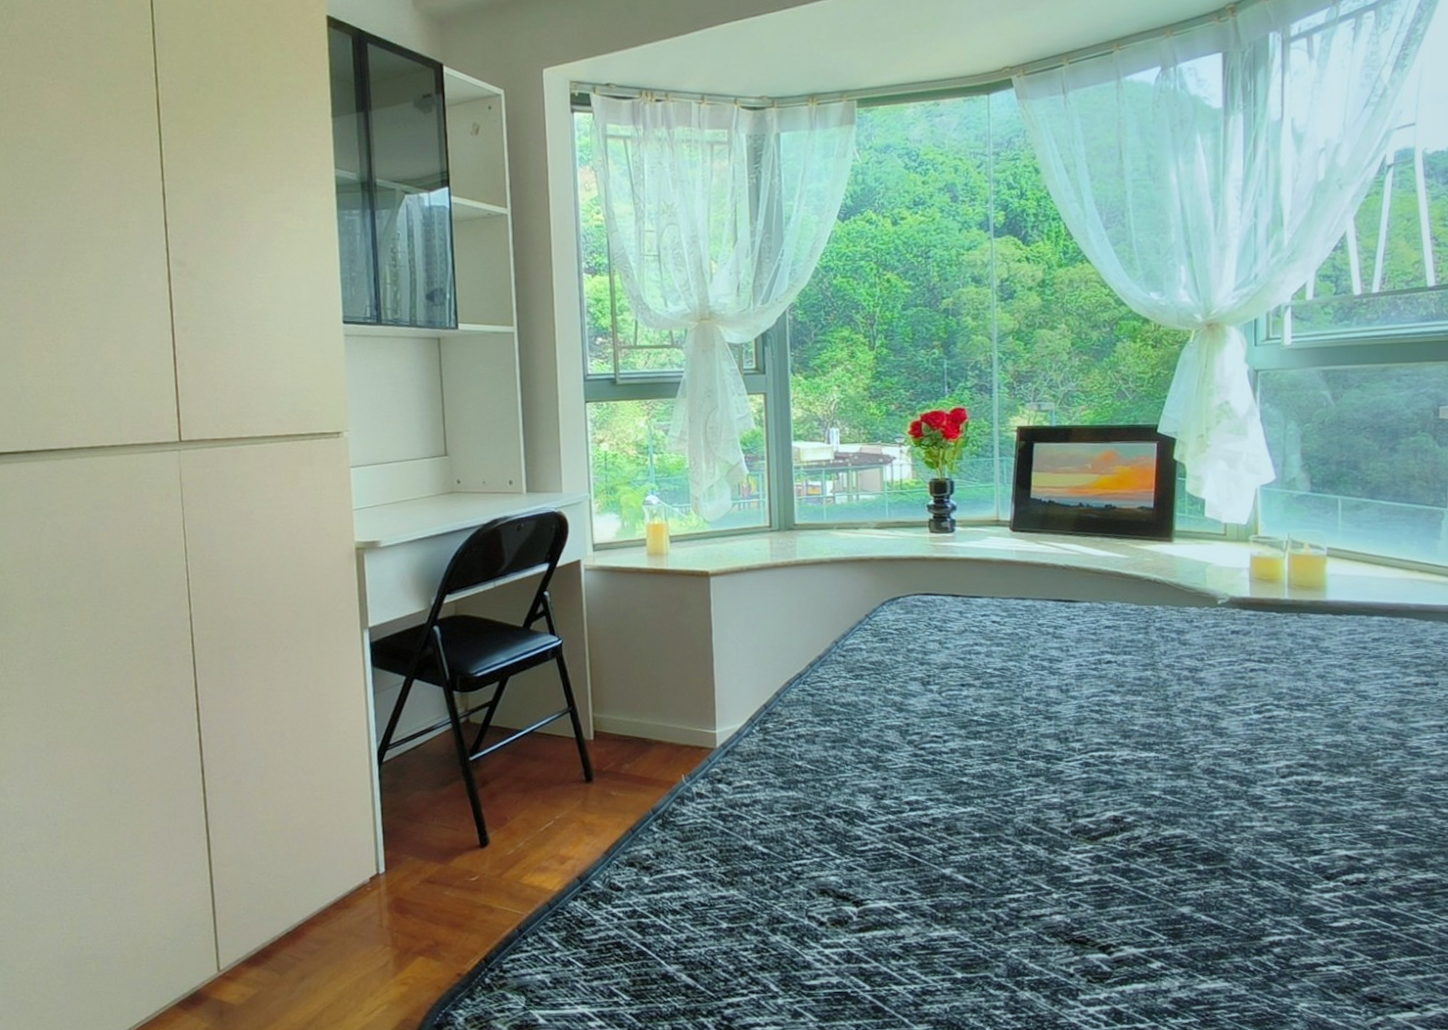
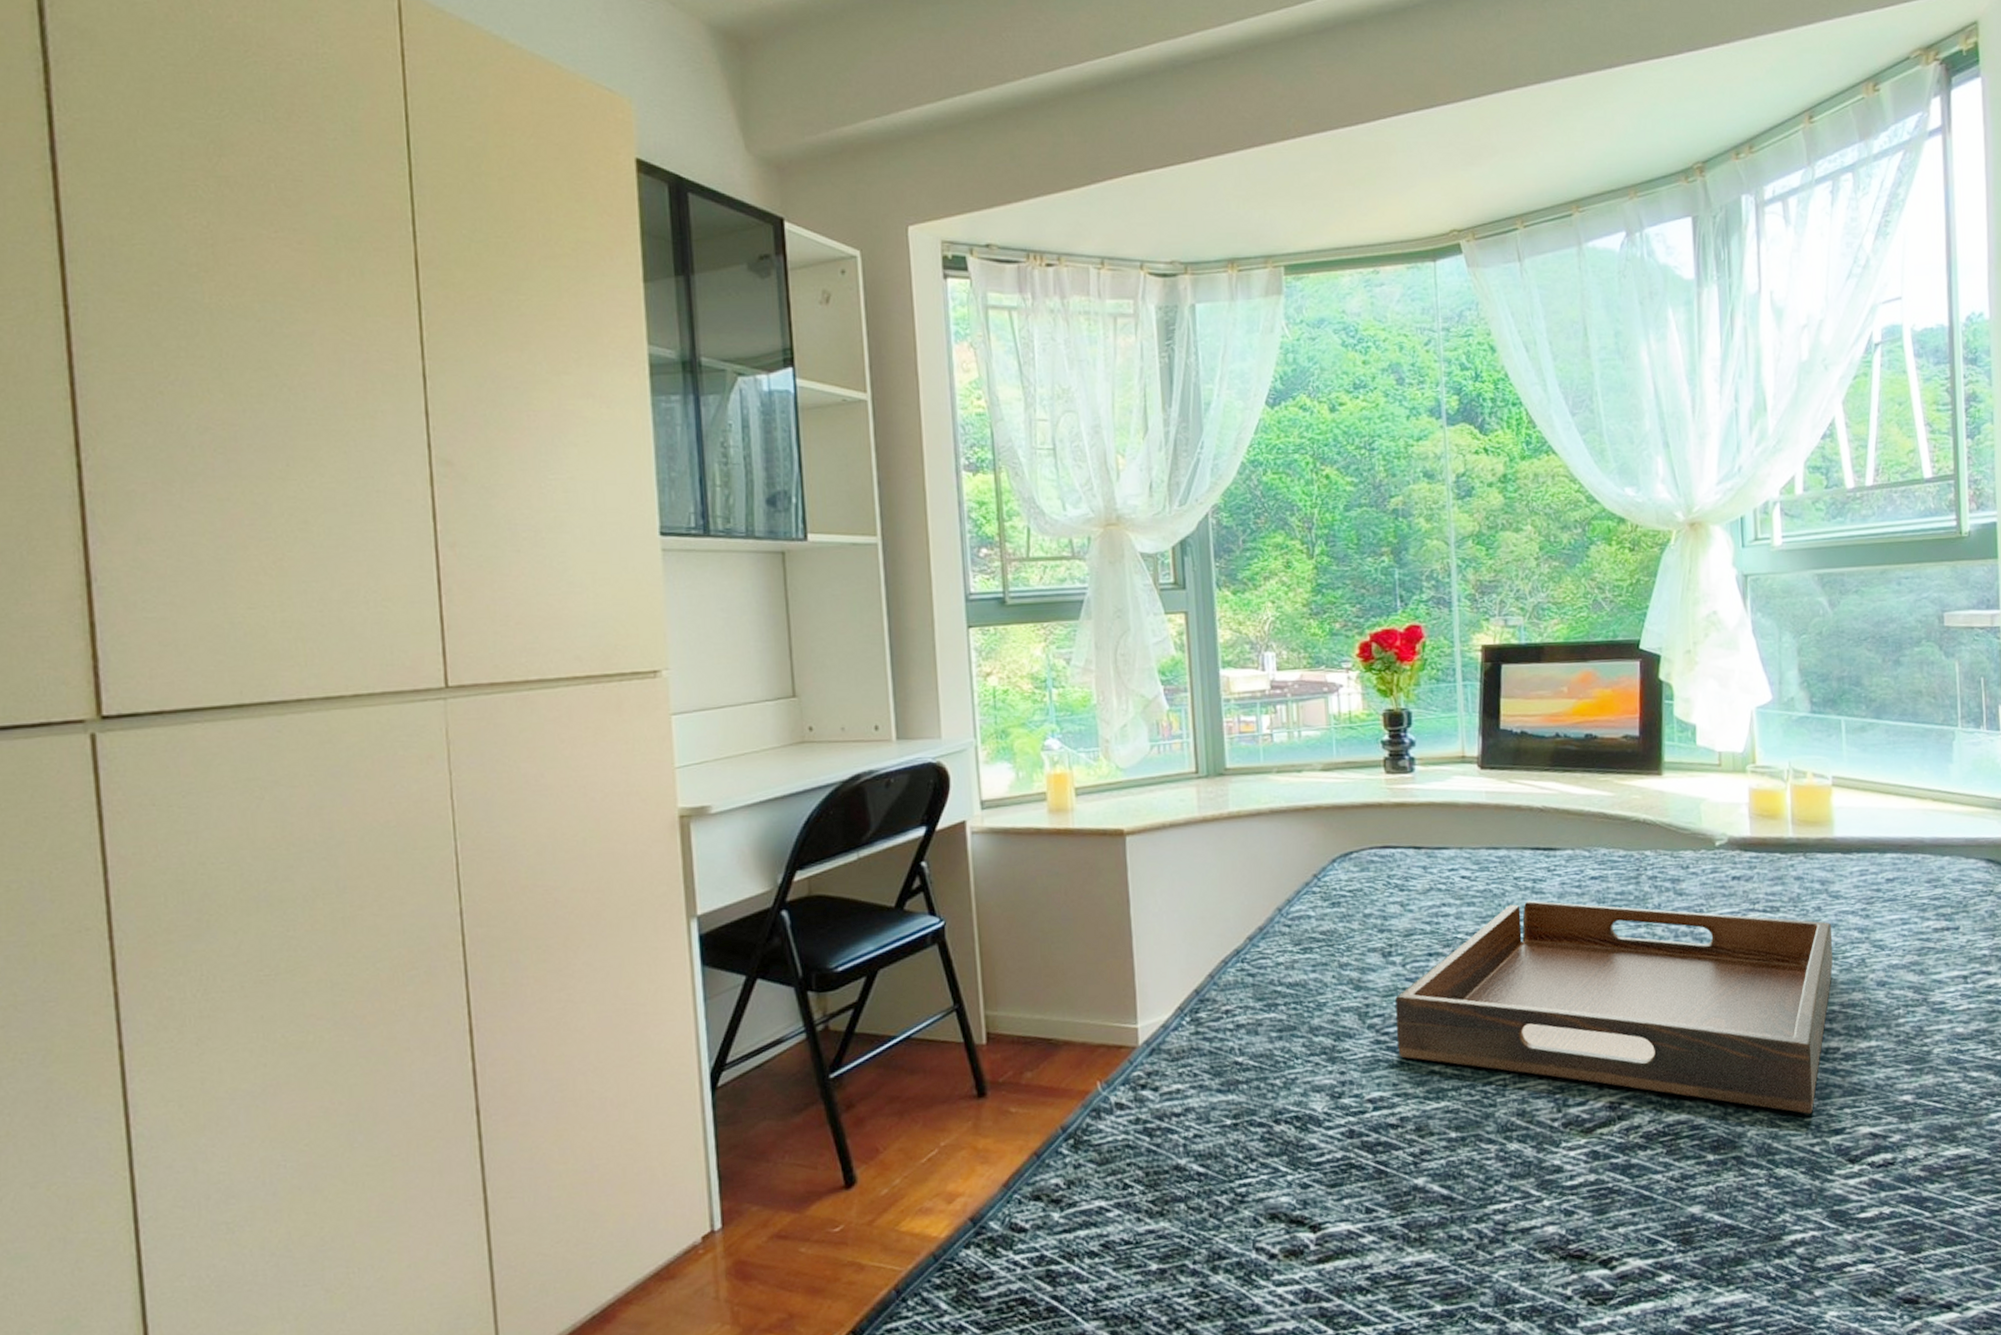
serving tray: none [931,643,1320,836] -> present [1395,900,1833,1114]

